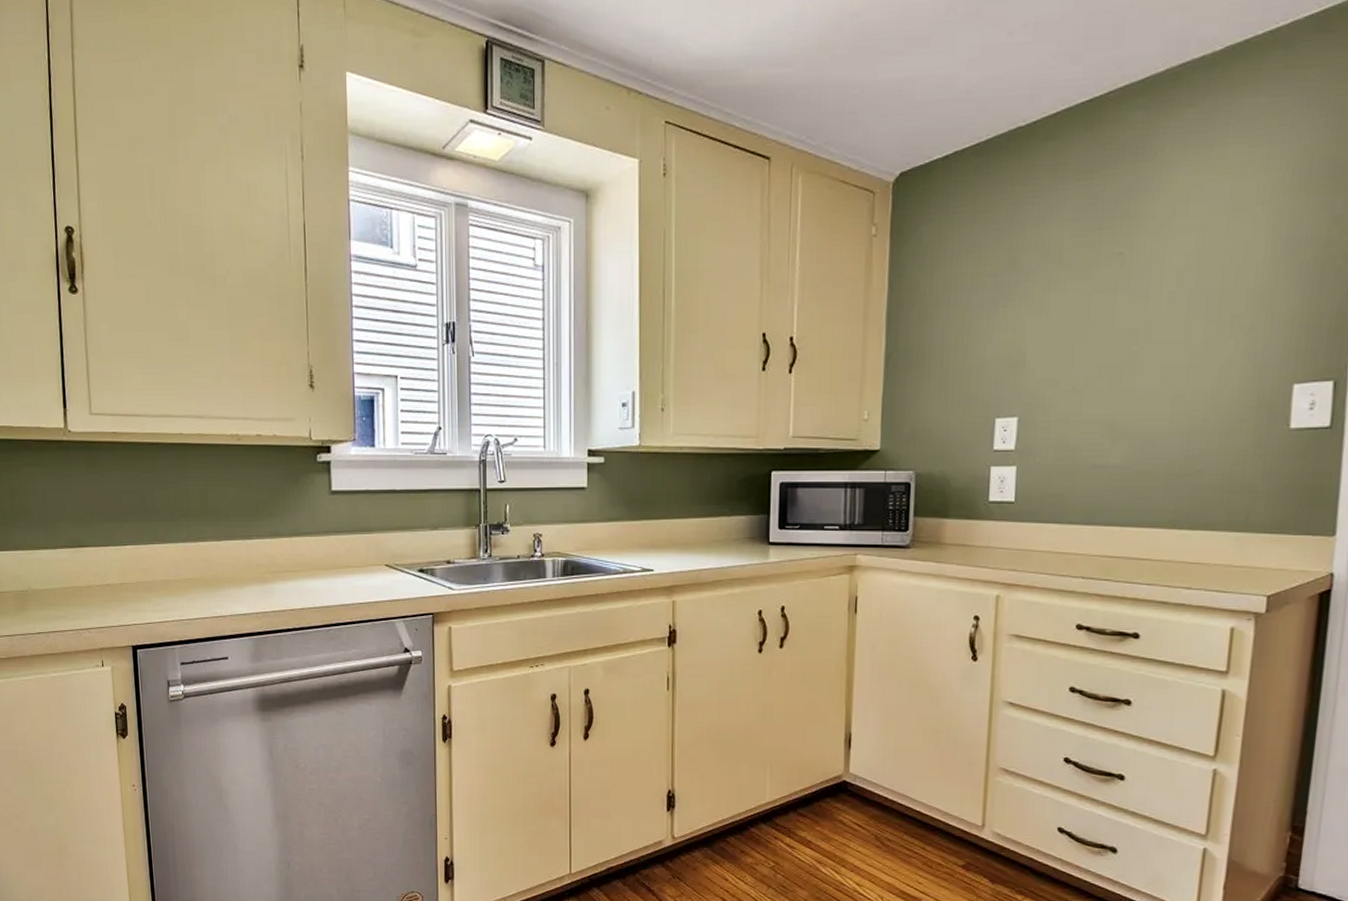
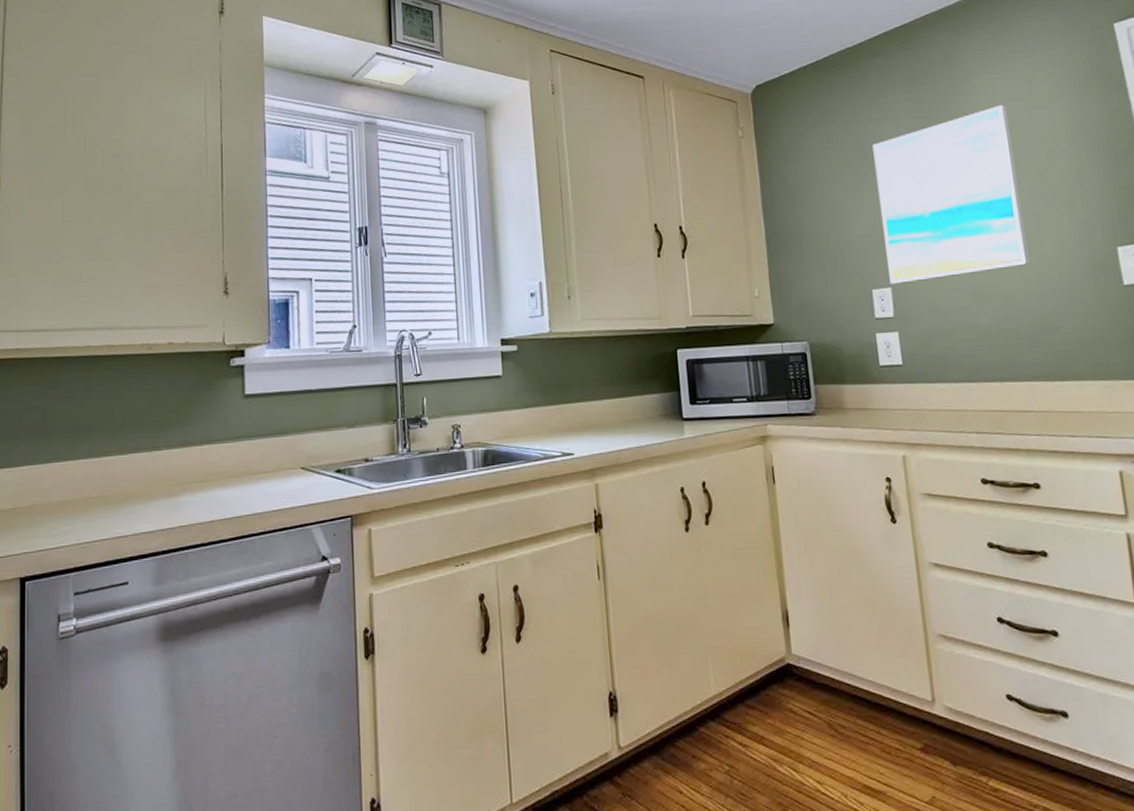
wall art: none [1017,205,1200,413] -> present [872,104,1030,284]

